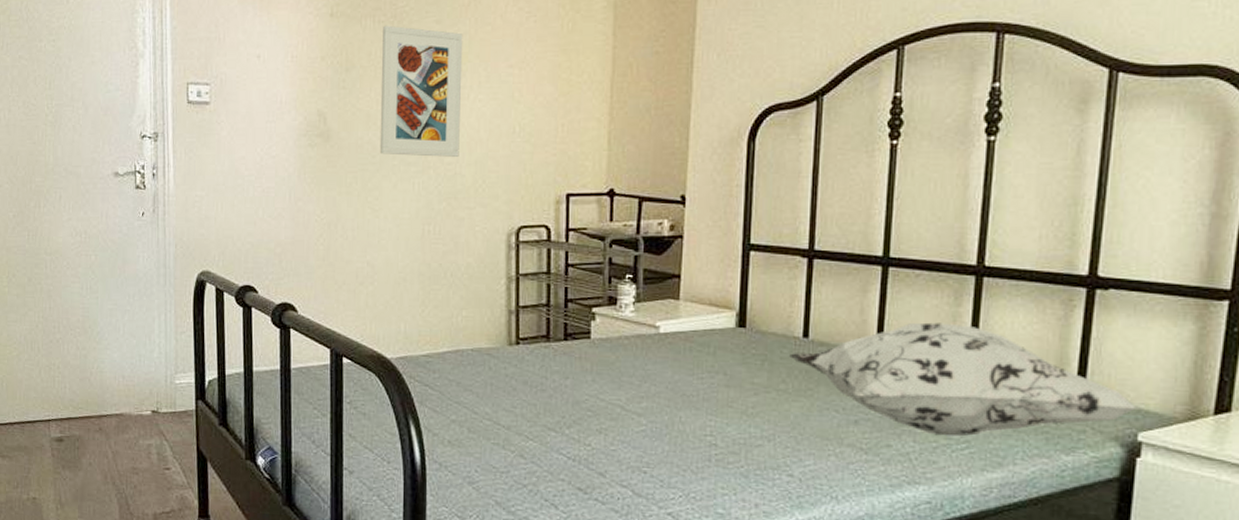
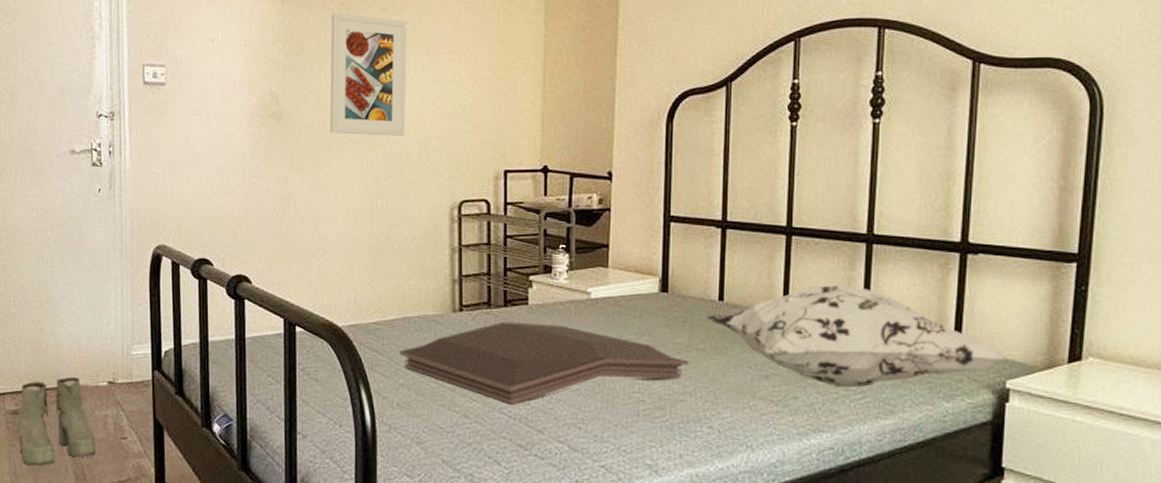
boots: none [62,405,139,495] -> present [18,376,95,466]
serving tray: none [452,356,768,445] -> present [400,321,689,405]

